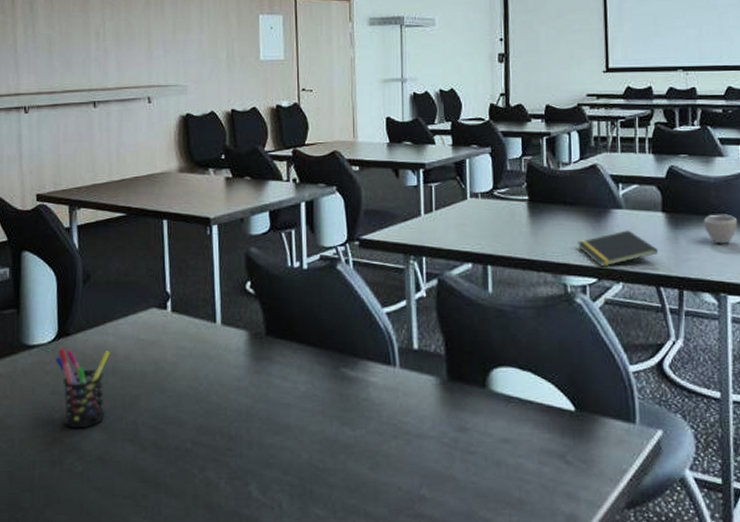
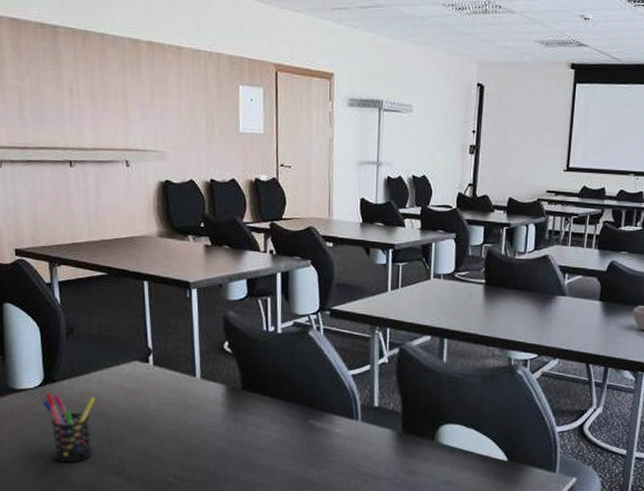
notepad: present [578,230,658,267] -> none [524,314,592,345]

